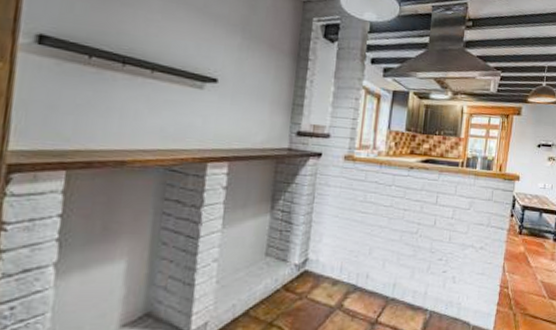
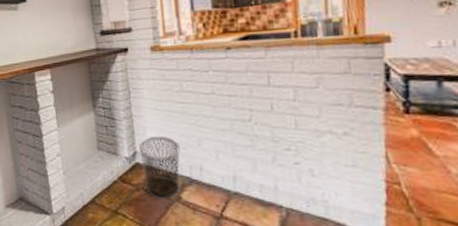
waste bin: none [309,244,352,308] -> present [139,137,181,199]

